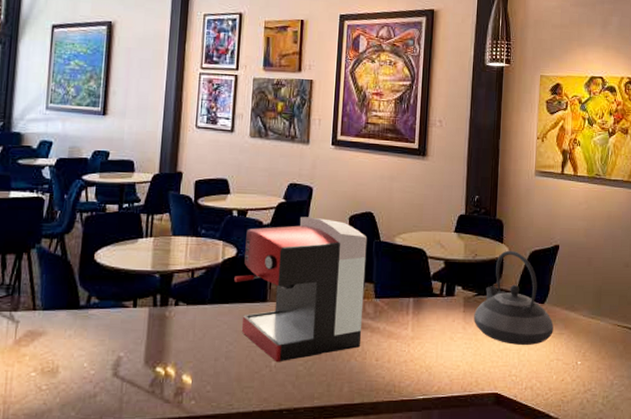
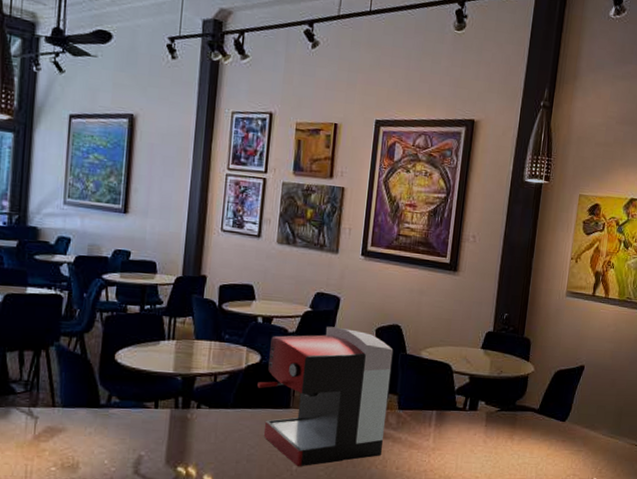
teapot: present [474,250,554,345] -> none [495,368,573,460]

